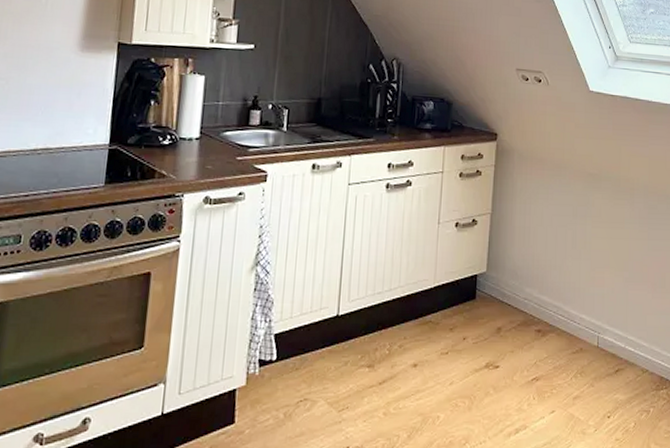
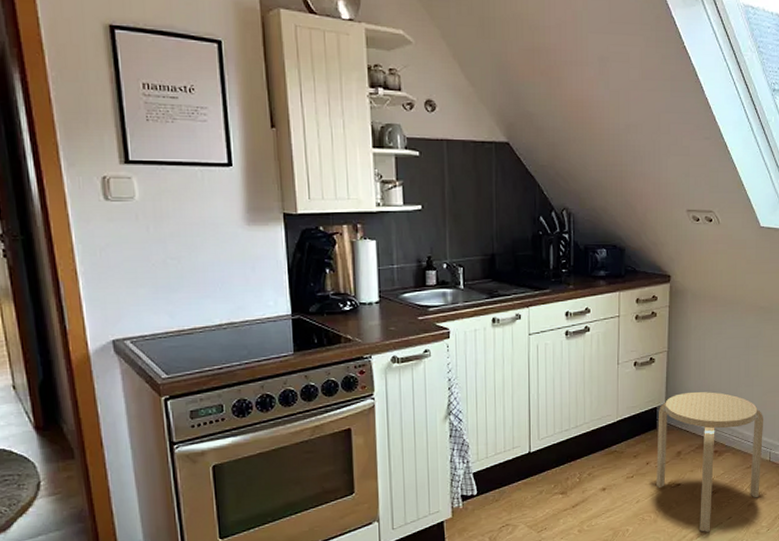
stool: none [473,260,591,427] -> present [656,391,763,532]

